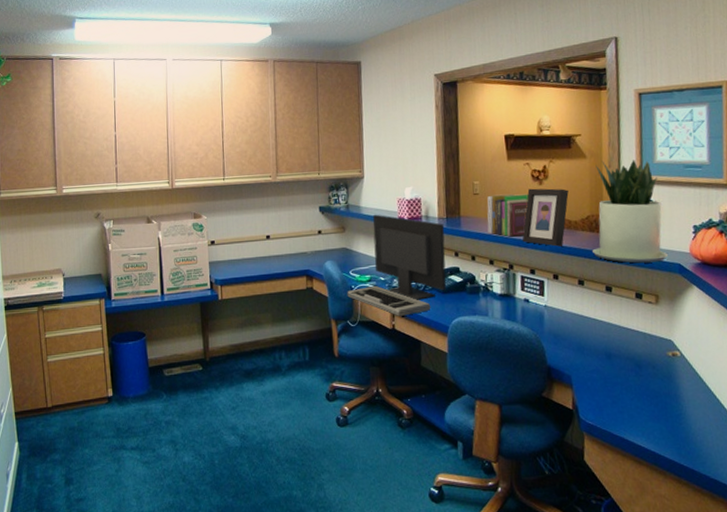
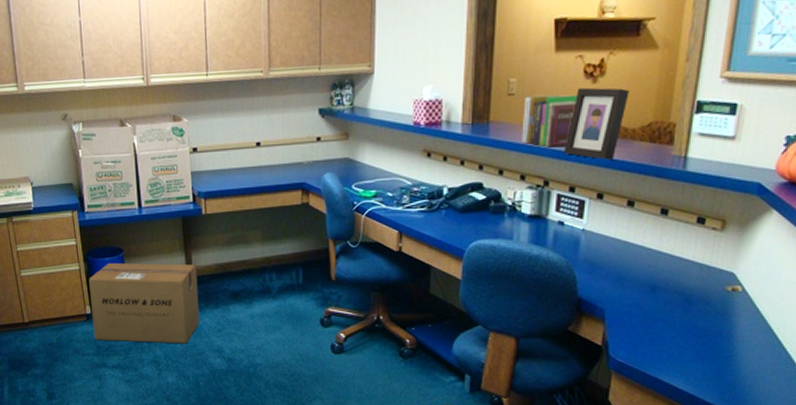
box: none [112,345,216,423] -> present [89,262,200,344]
computer keyboard: present [347,285,431,317] -> none [348,202,446,239]
computer monitor: present [372,214,447,300] -> none [382,118,469,220]
planter: present [593,160,669,264] -> none [650,51,749,182]

